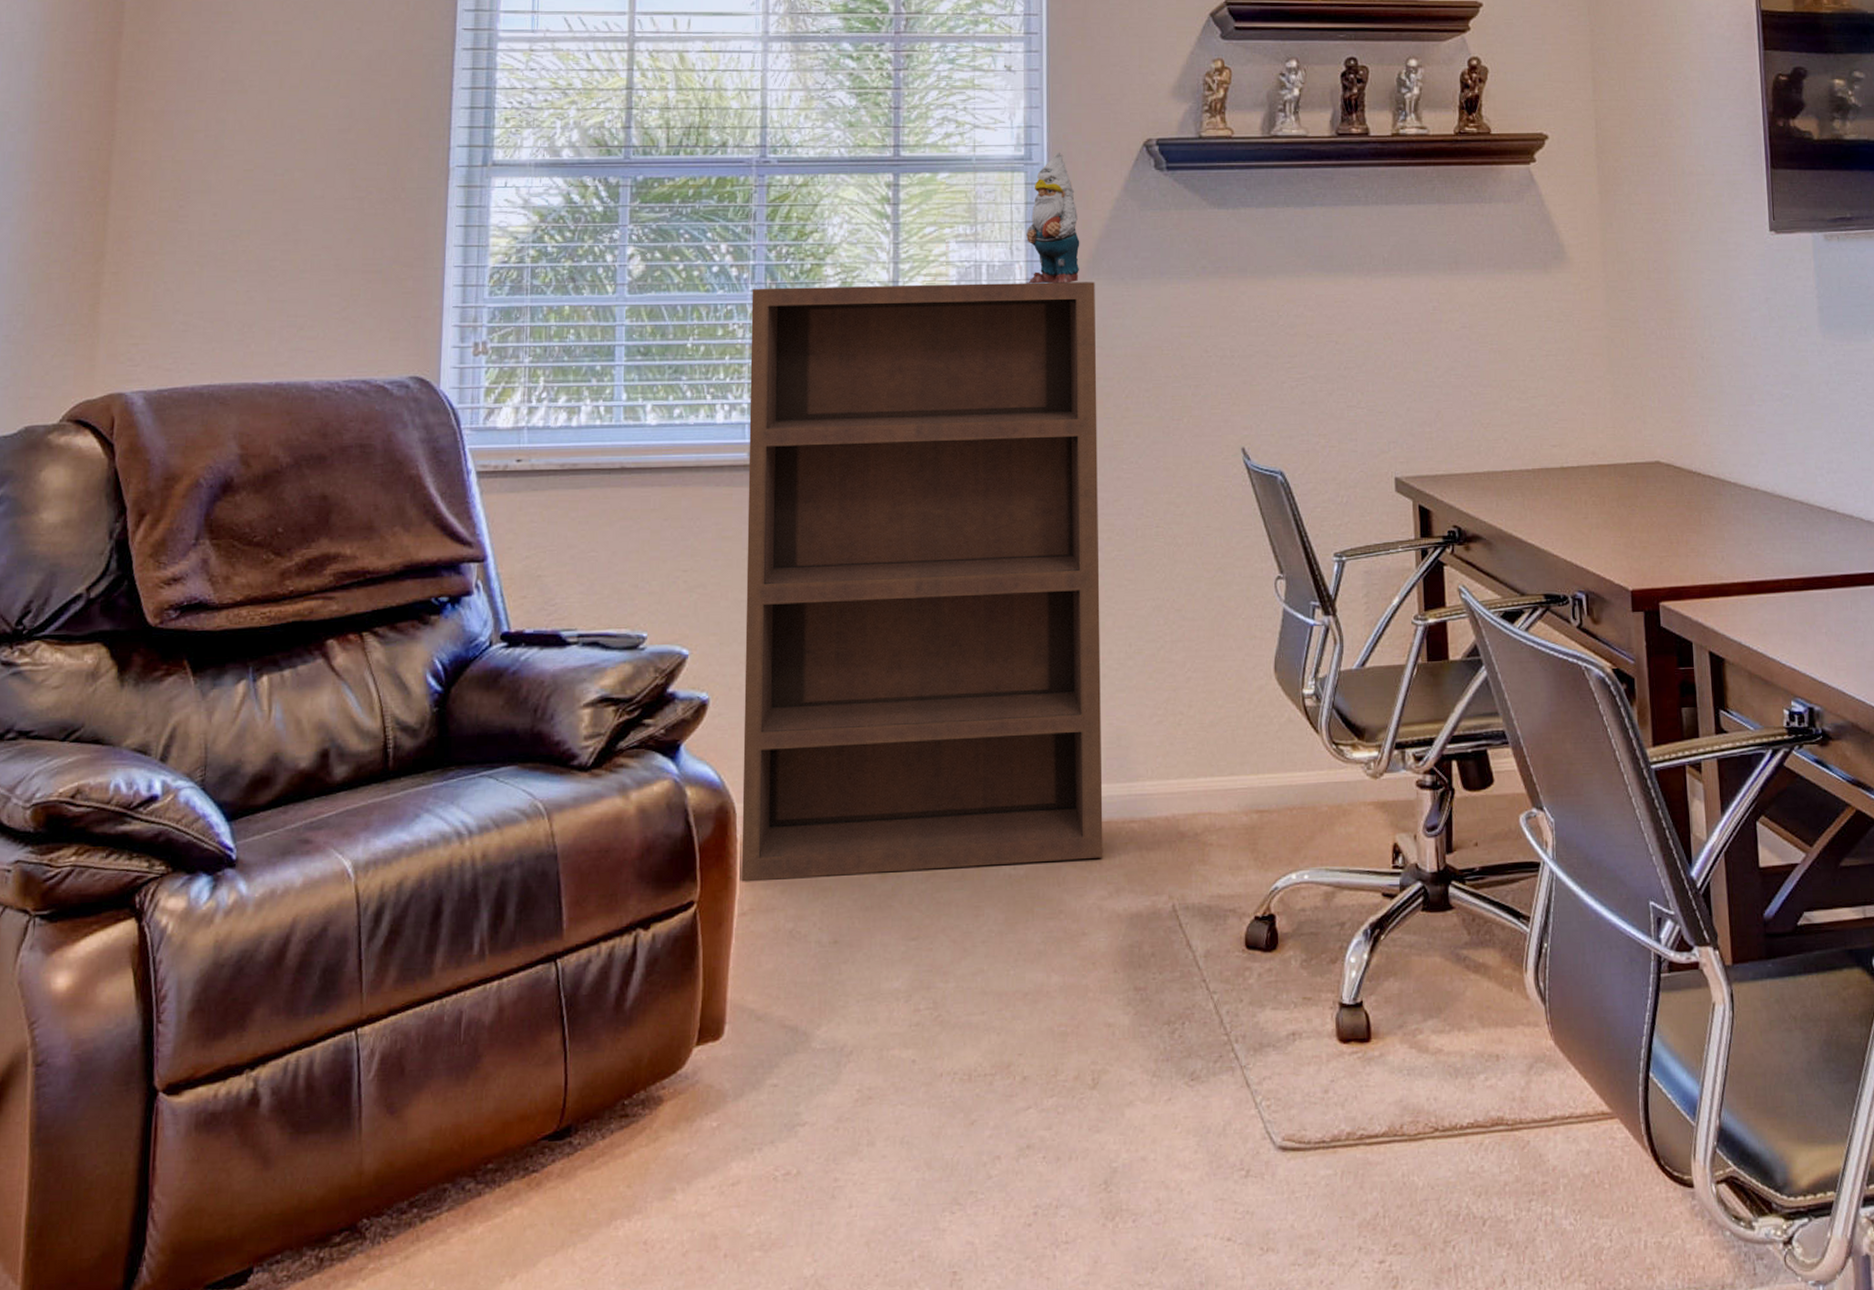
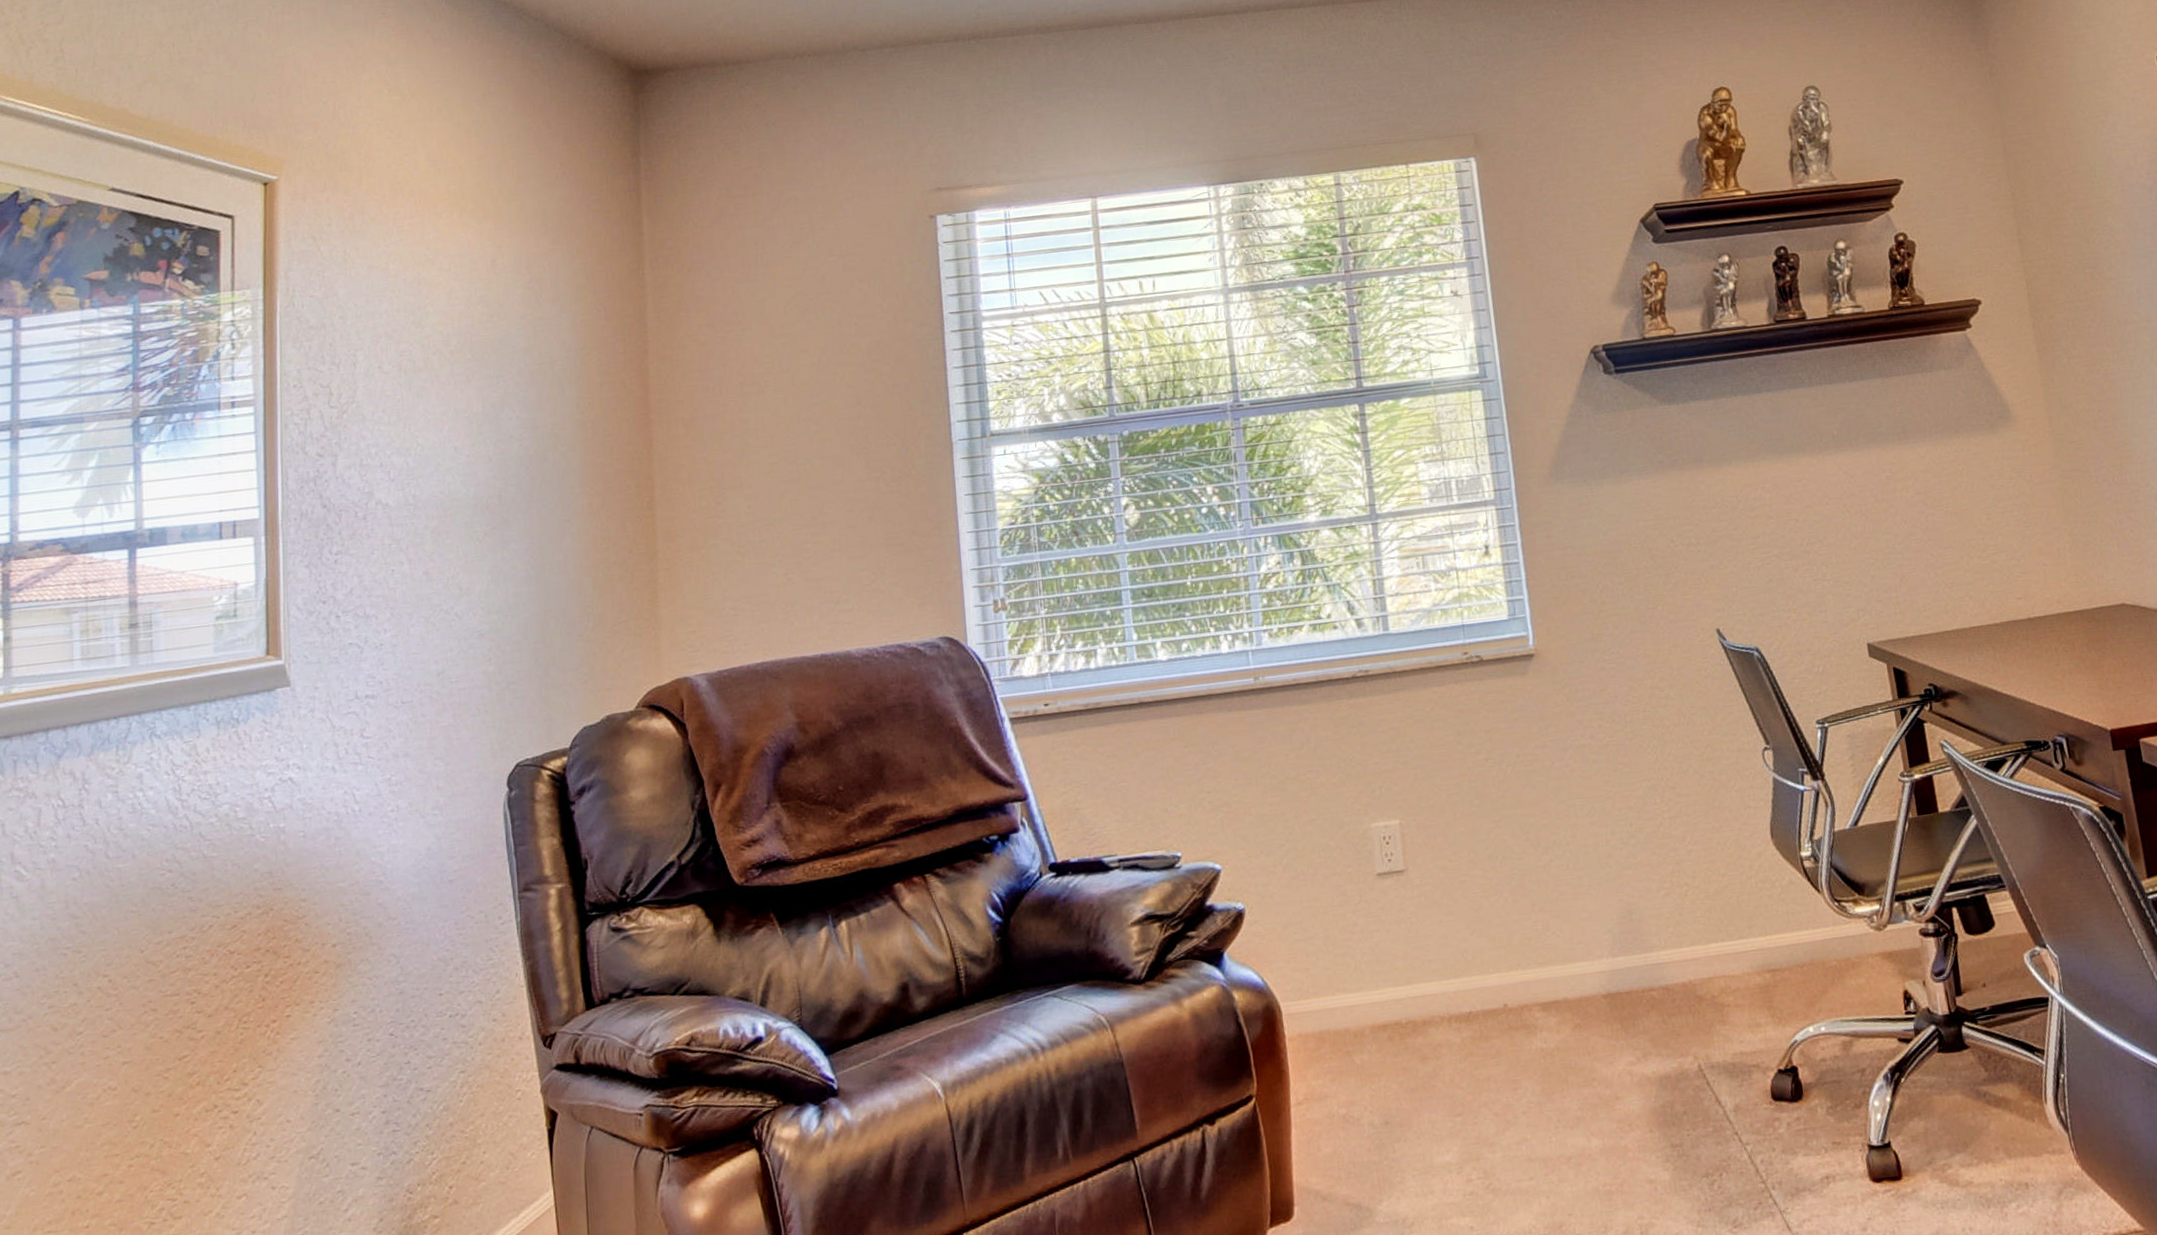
bookcase: present [741,282,1103,882] -> none [1240,486,1628,1075]
decorative figurine: present [1025,152,1080,284] -> none [1488,367,1543,495]

